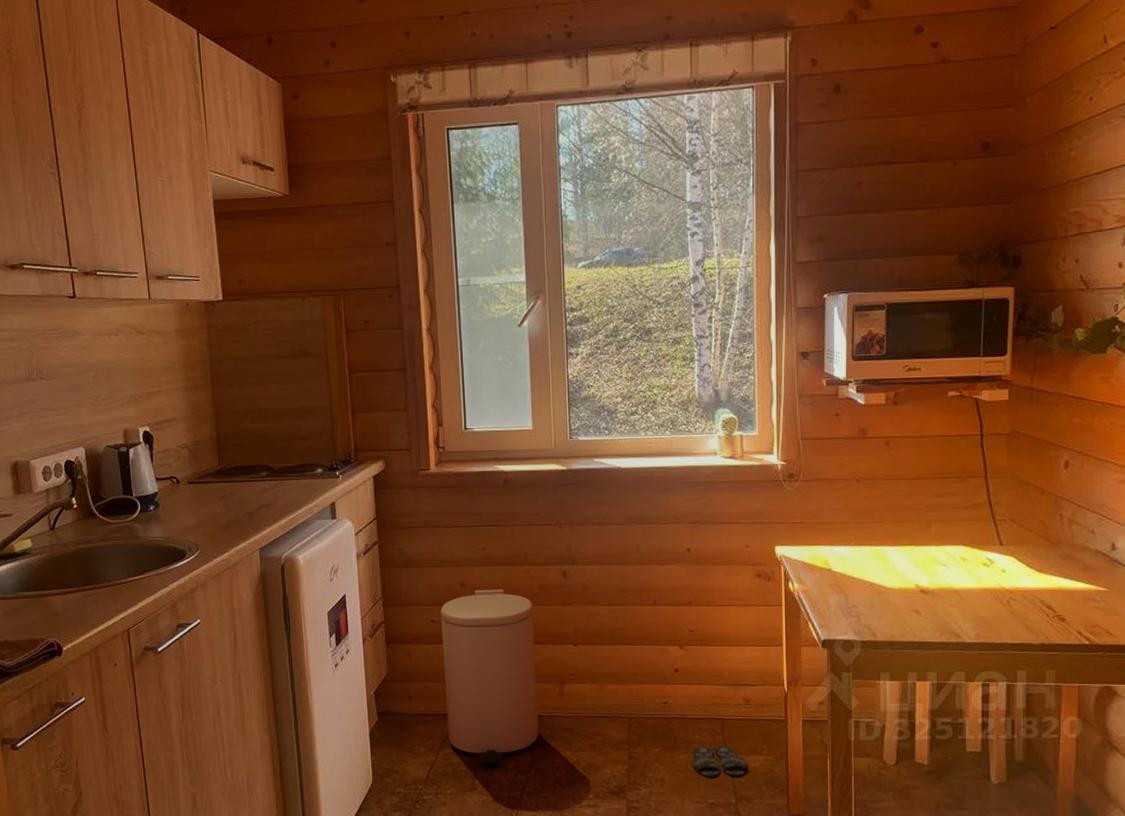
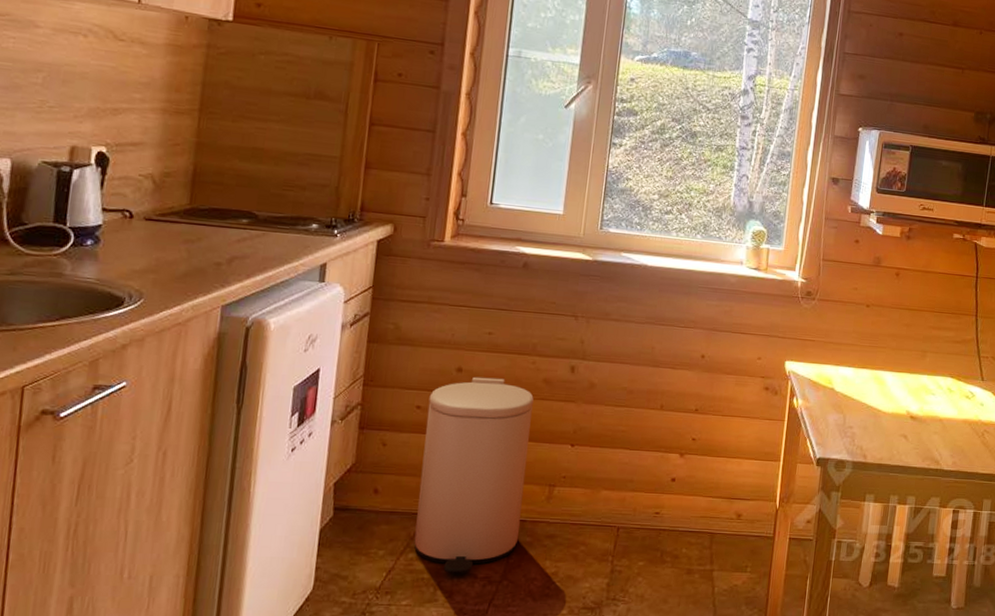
slippers: present [691,745,748,777] -> none [675,560,731,595]

